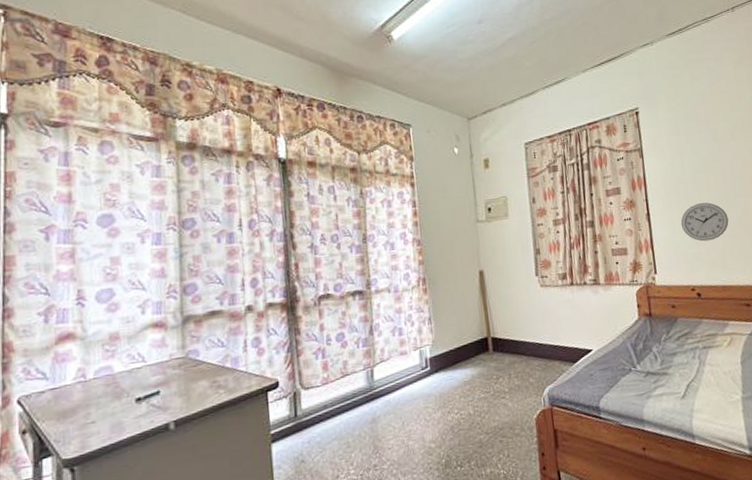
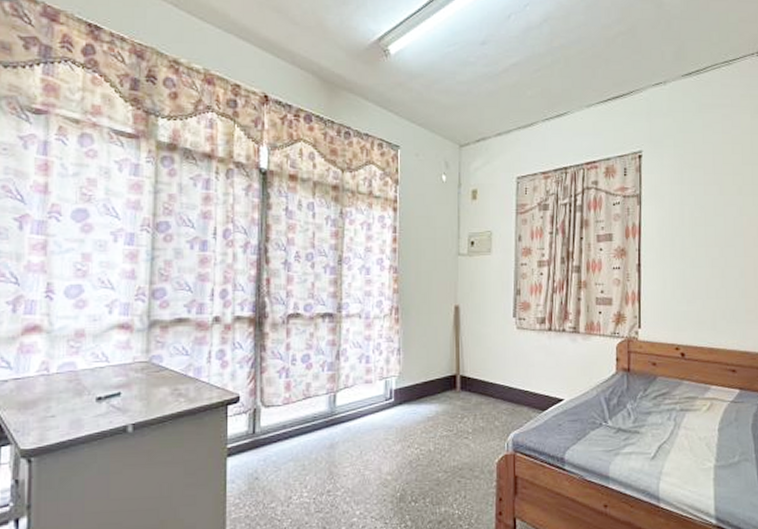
wall clock: present [680,202,729,242] -> none [672,259,724,300]

